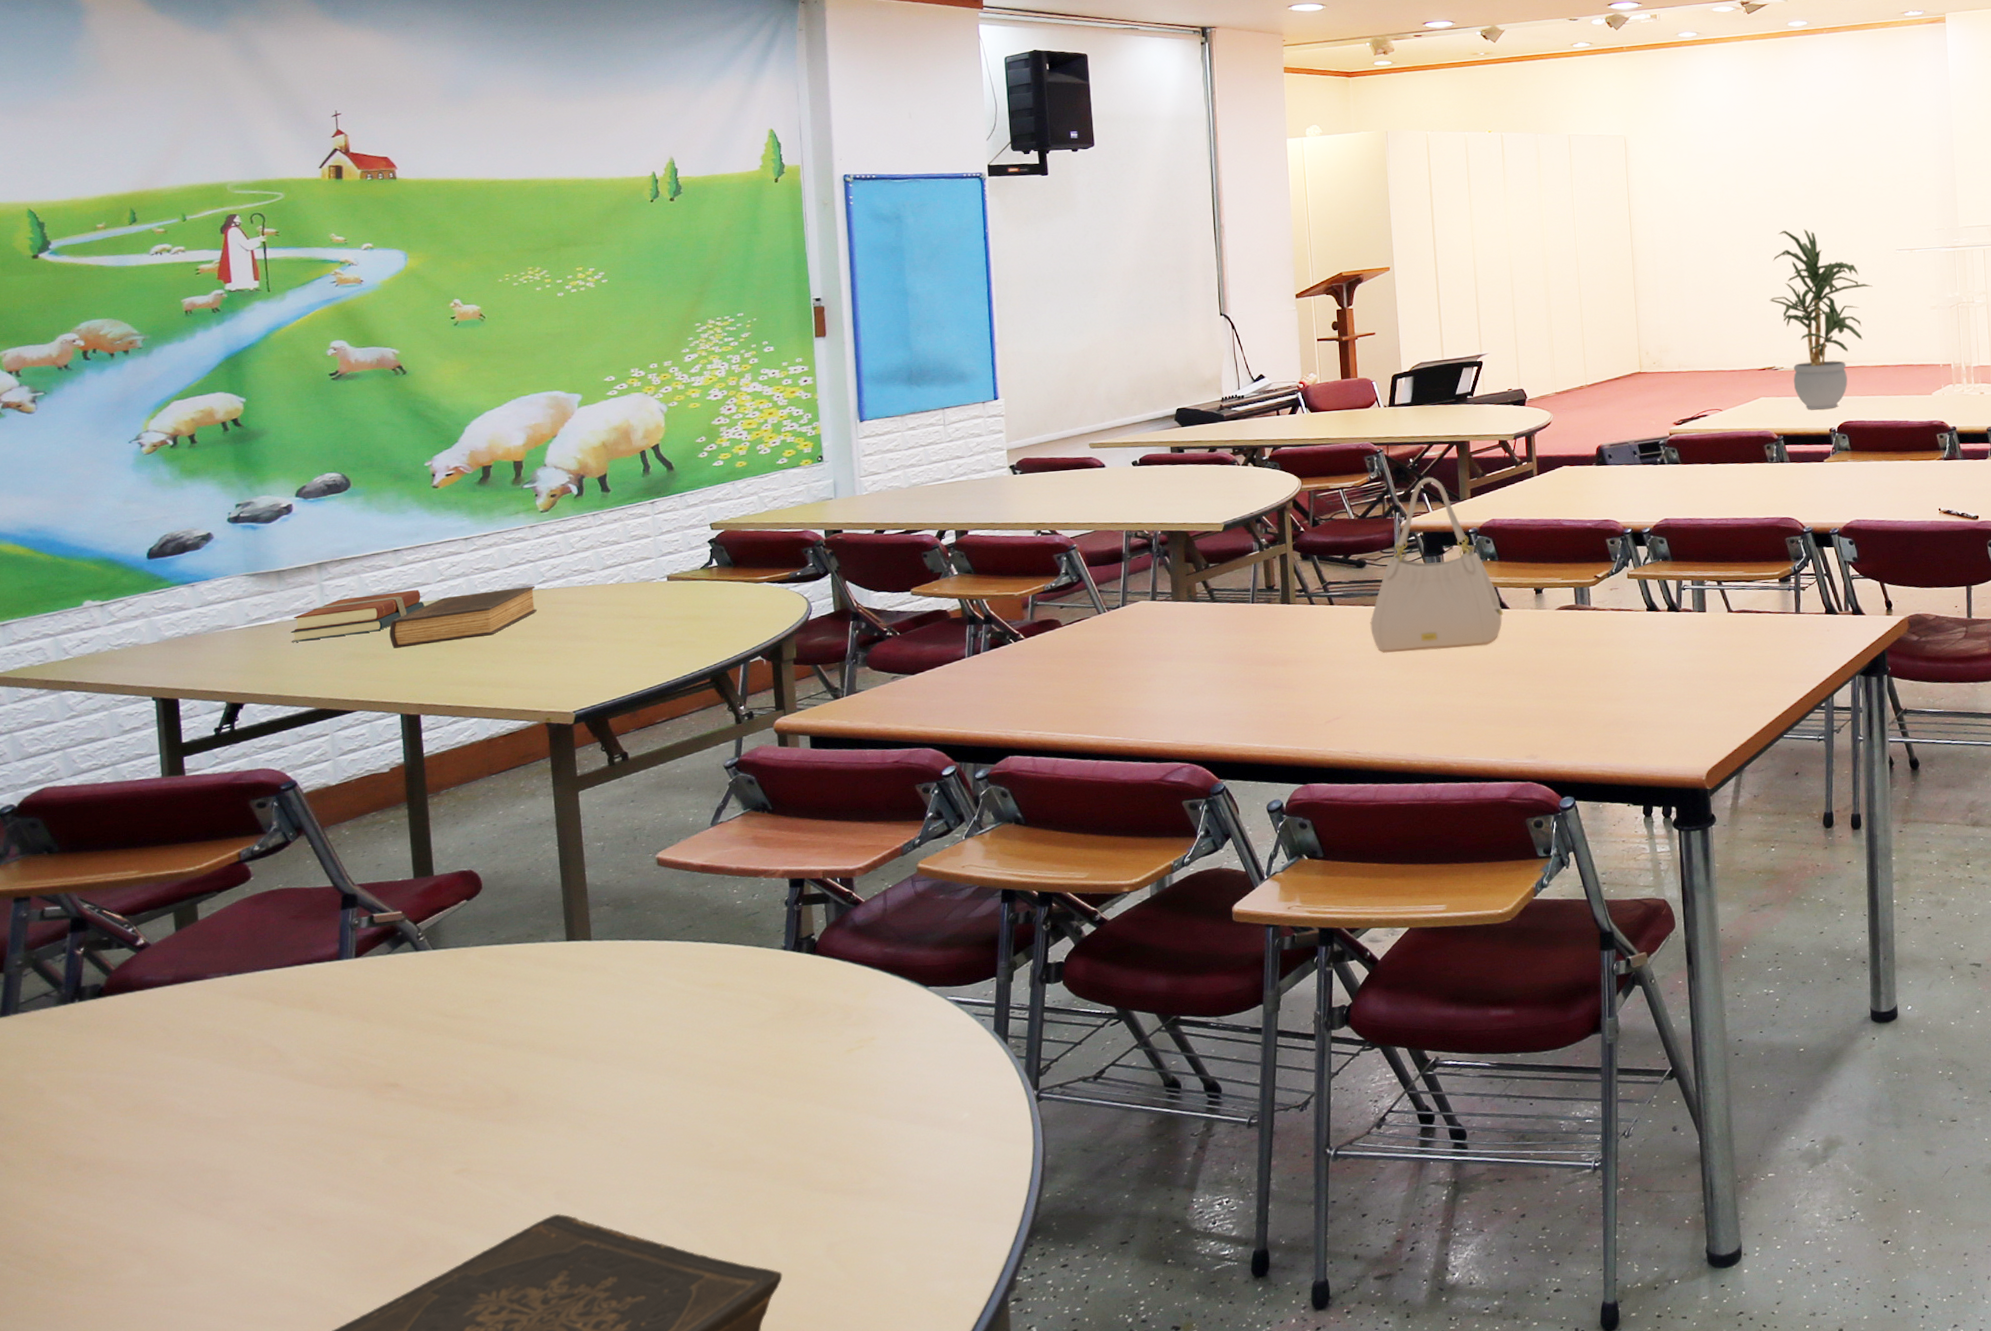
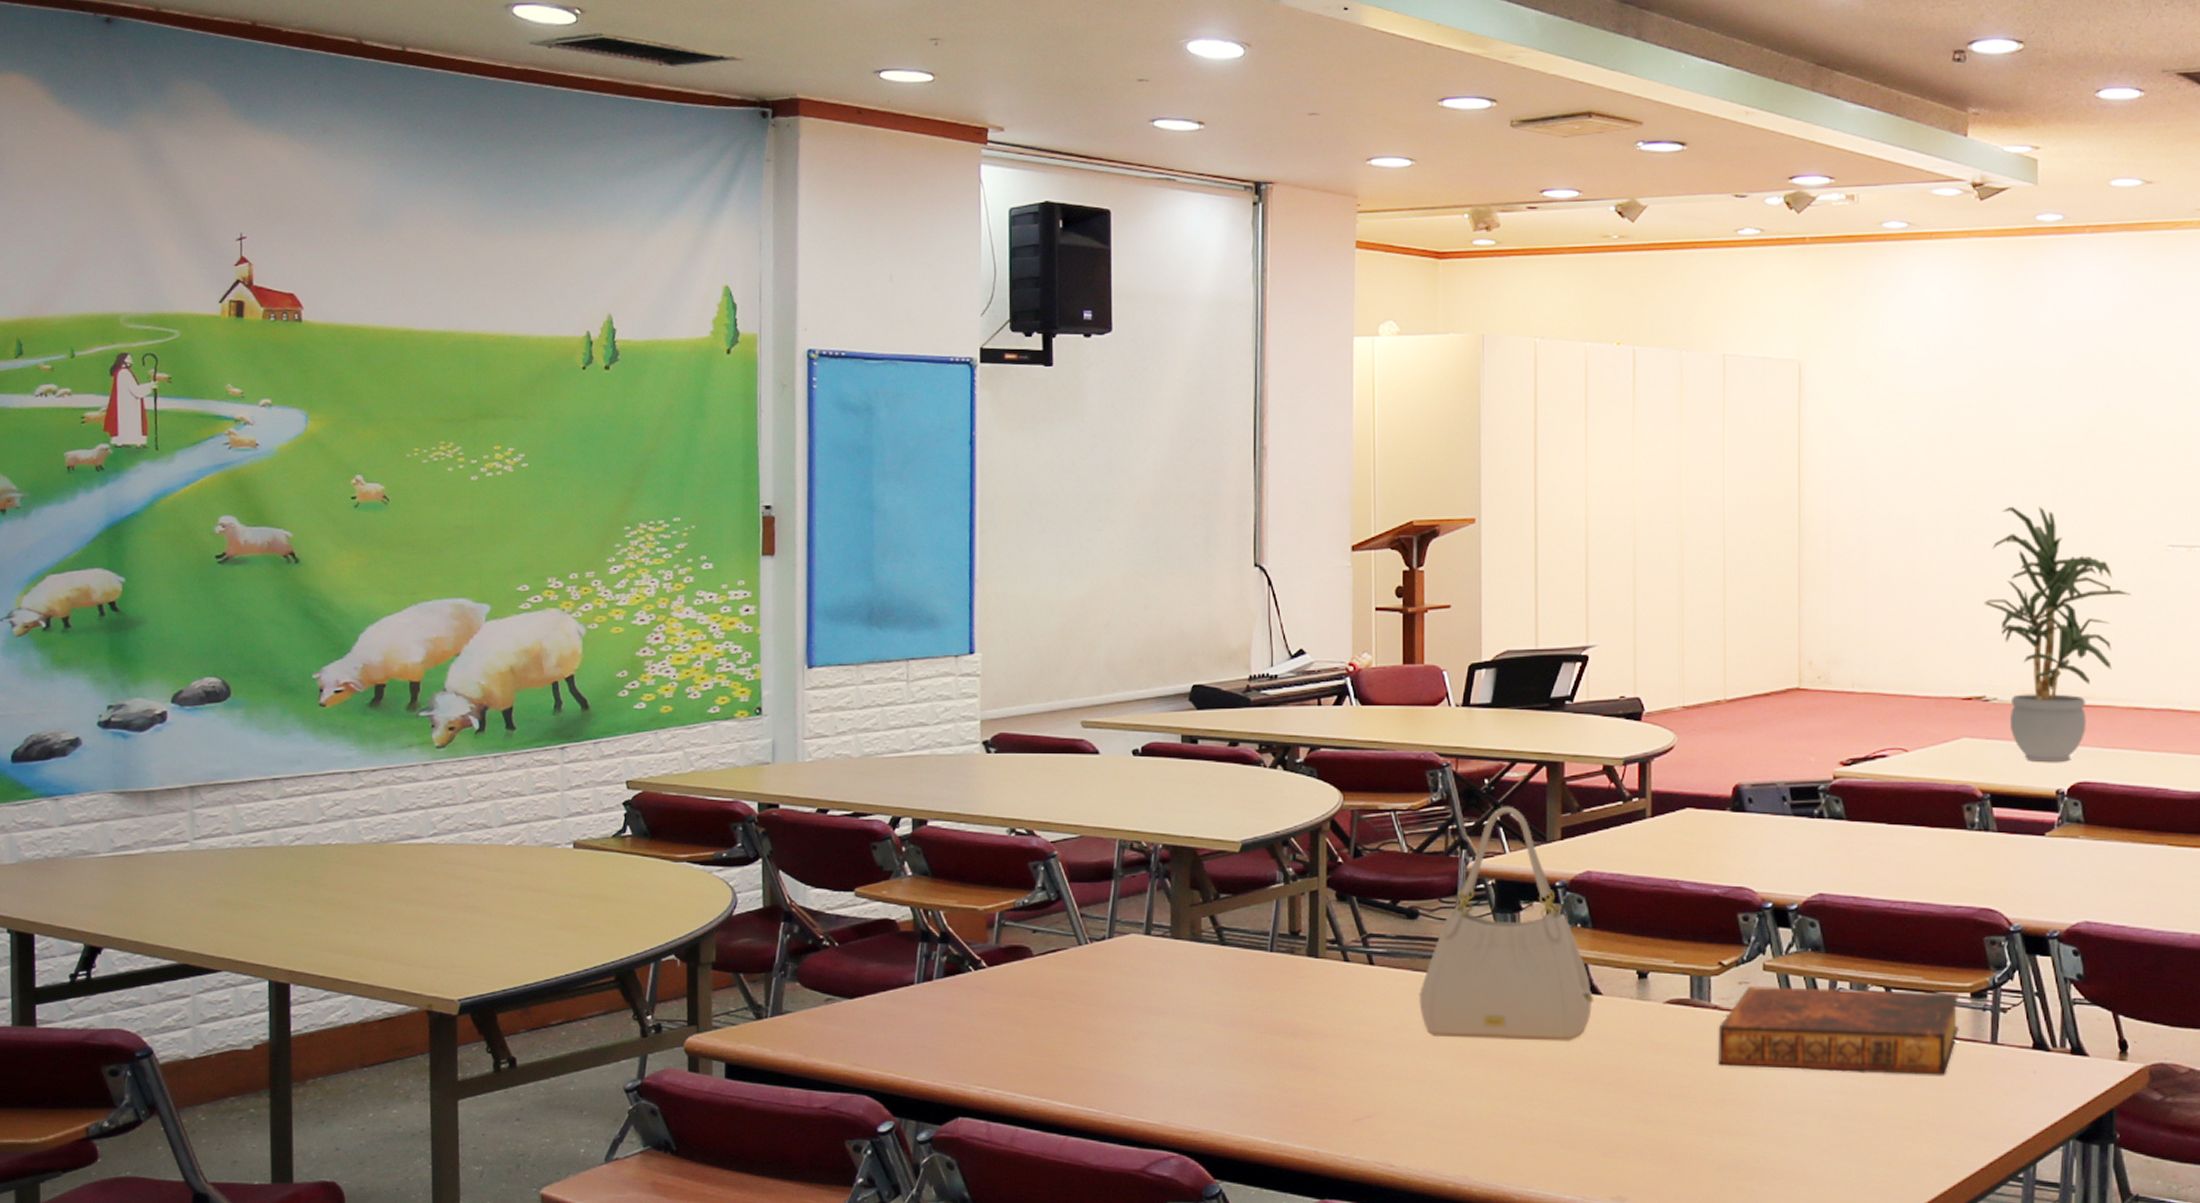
books: present [290,590,425,643] -> none [156,830,302,880]
book: present [389,586,538,649] -> none [262,839,426,899]
book: none [1597,580,1772,651] -> present [1718,985,1960,1075]

